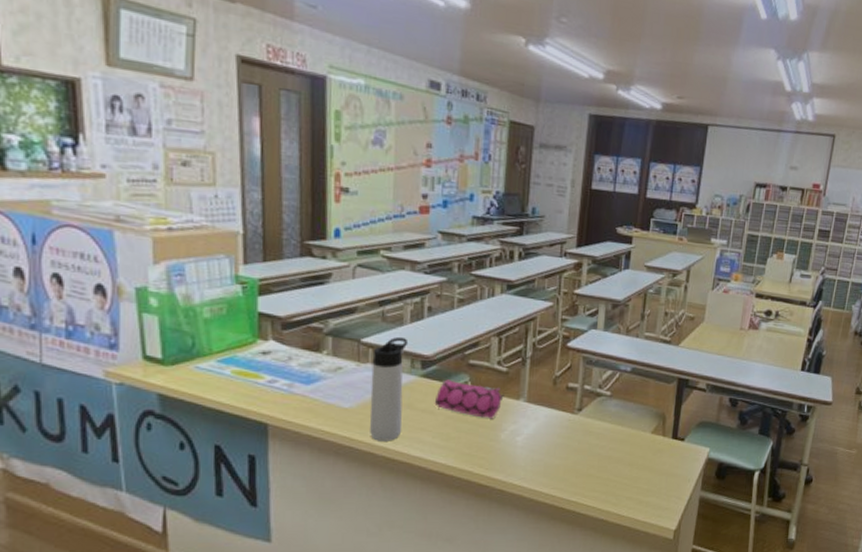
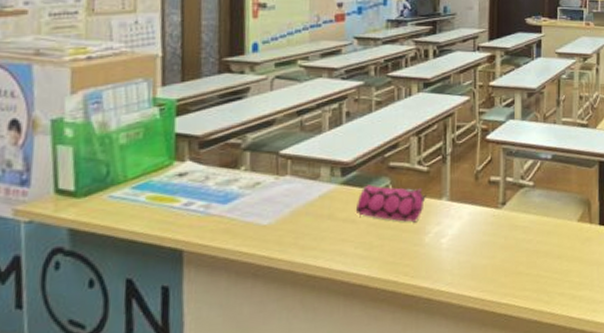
thermos bottle: present [369,336,409,441] -> none [289,145,328,258]

